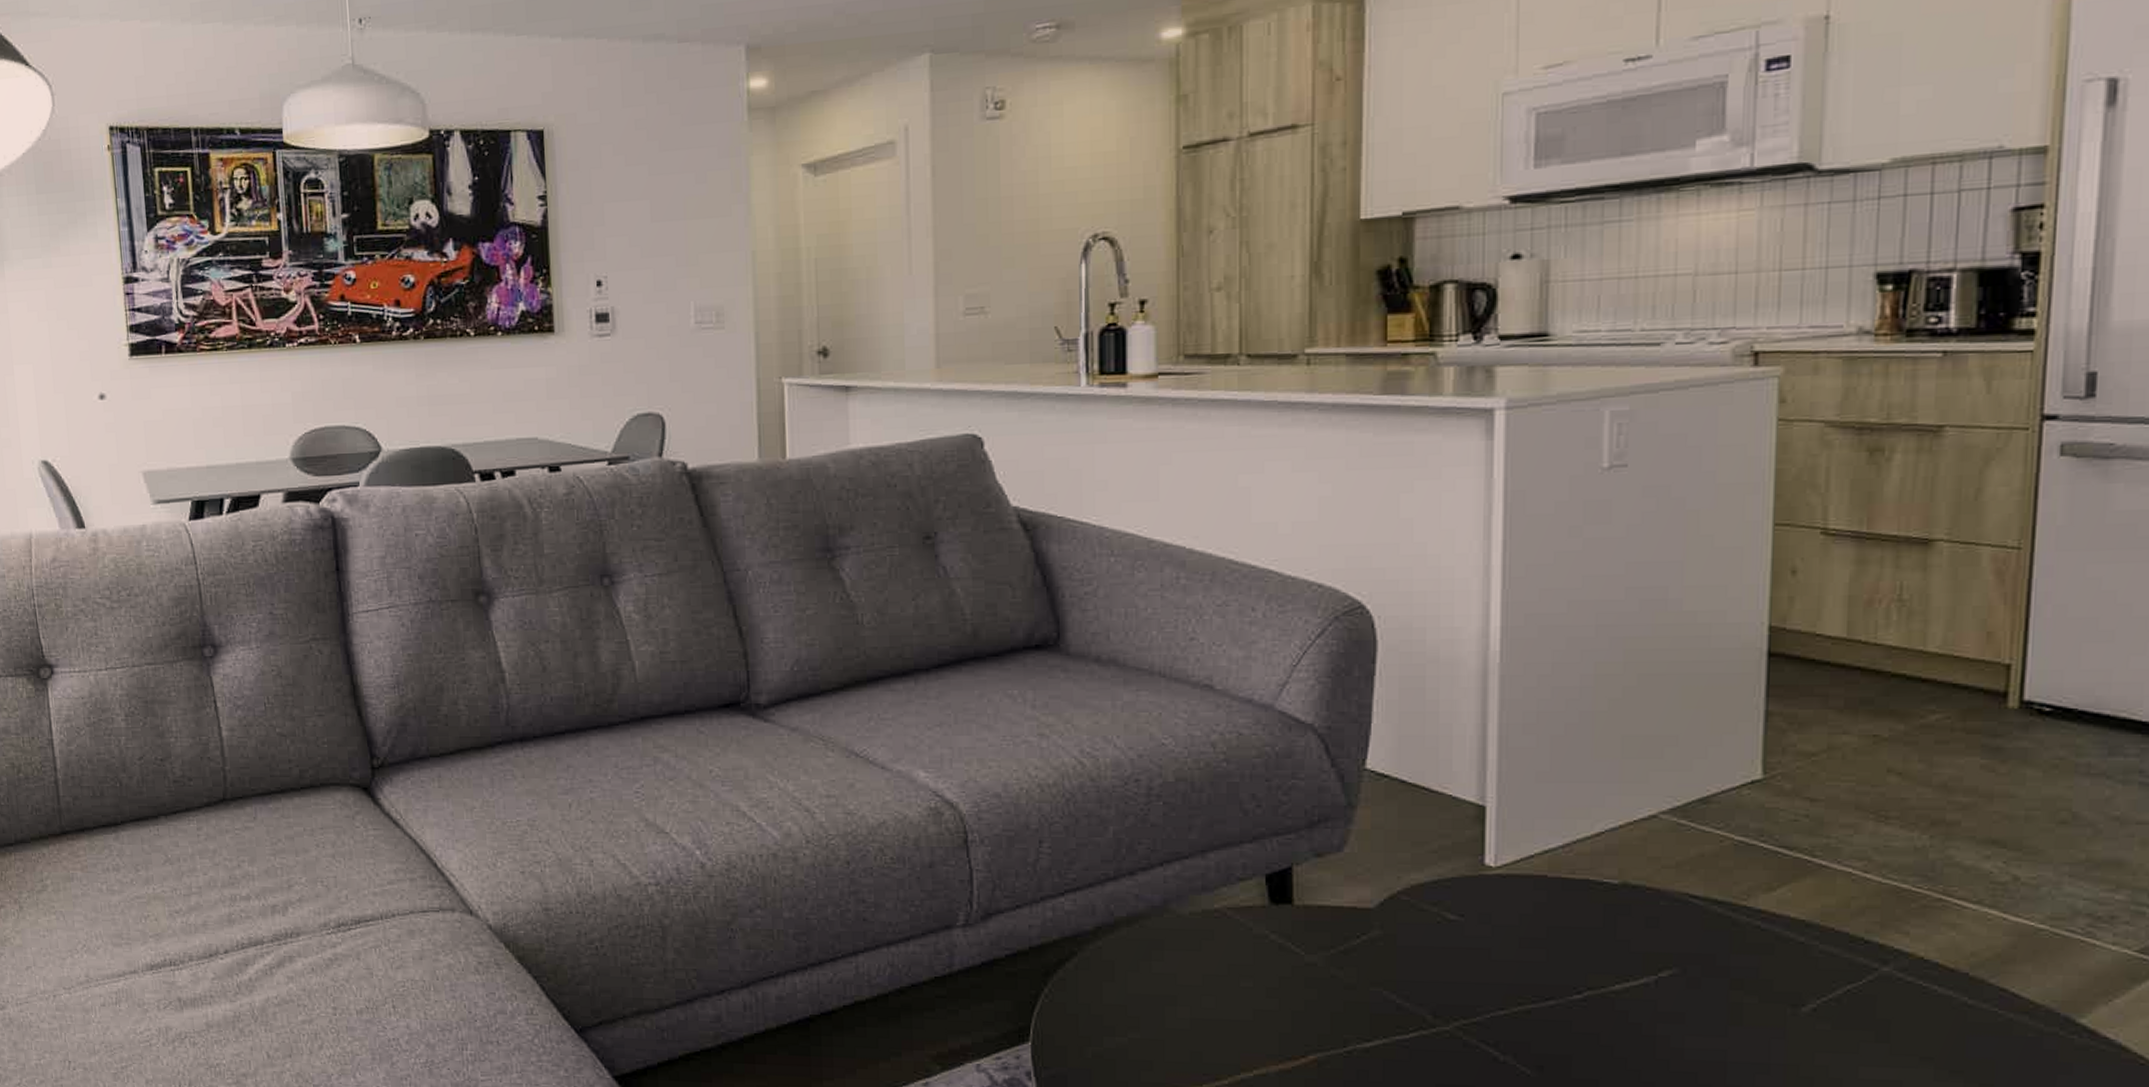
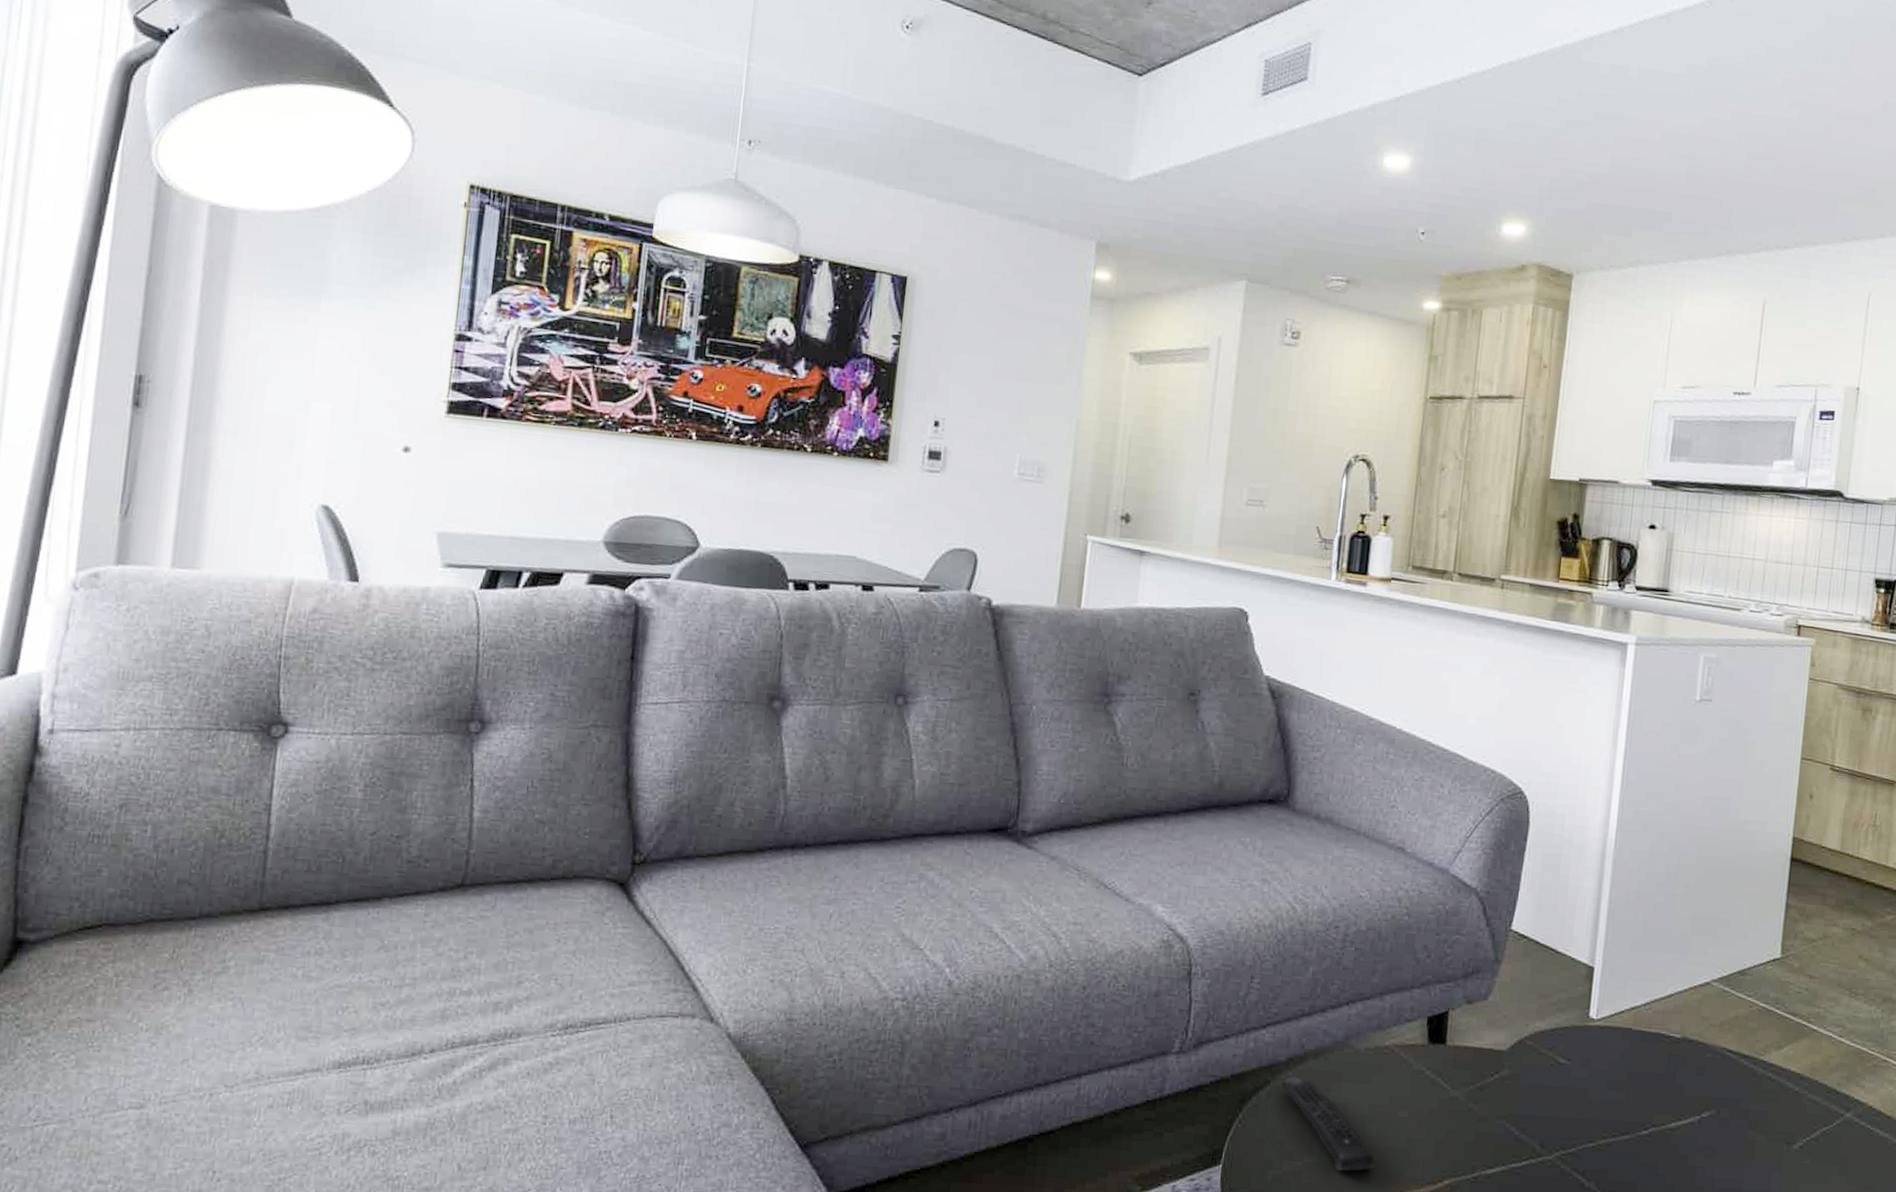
remote control: none [1091,946,1218,1047] -> present [1282,1076,1376,1171]

